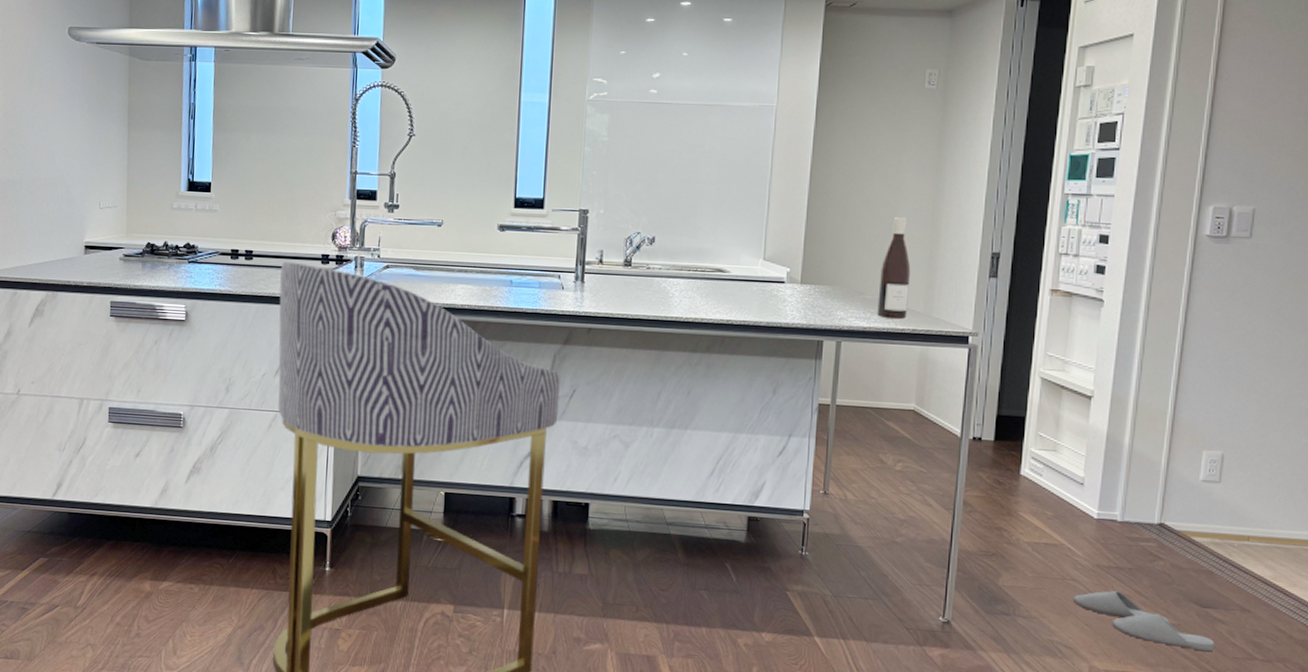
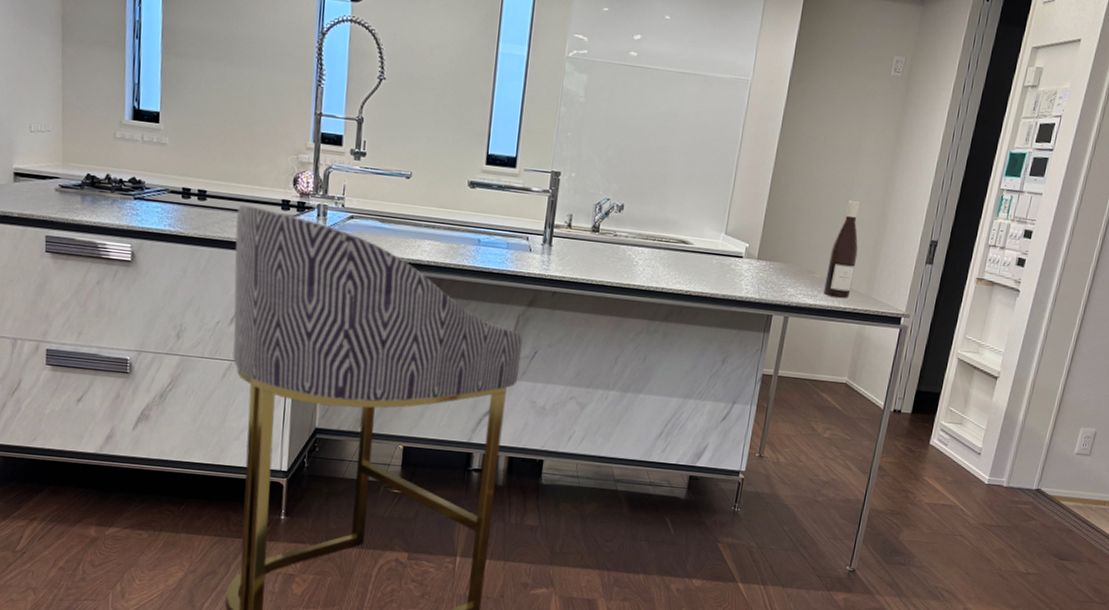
slippers: present [1072,590,1215,652] -> none [958,545,1065,597]

